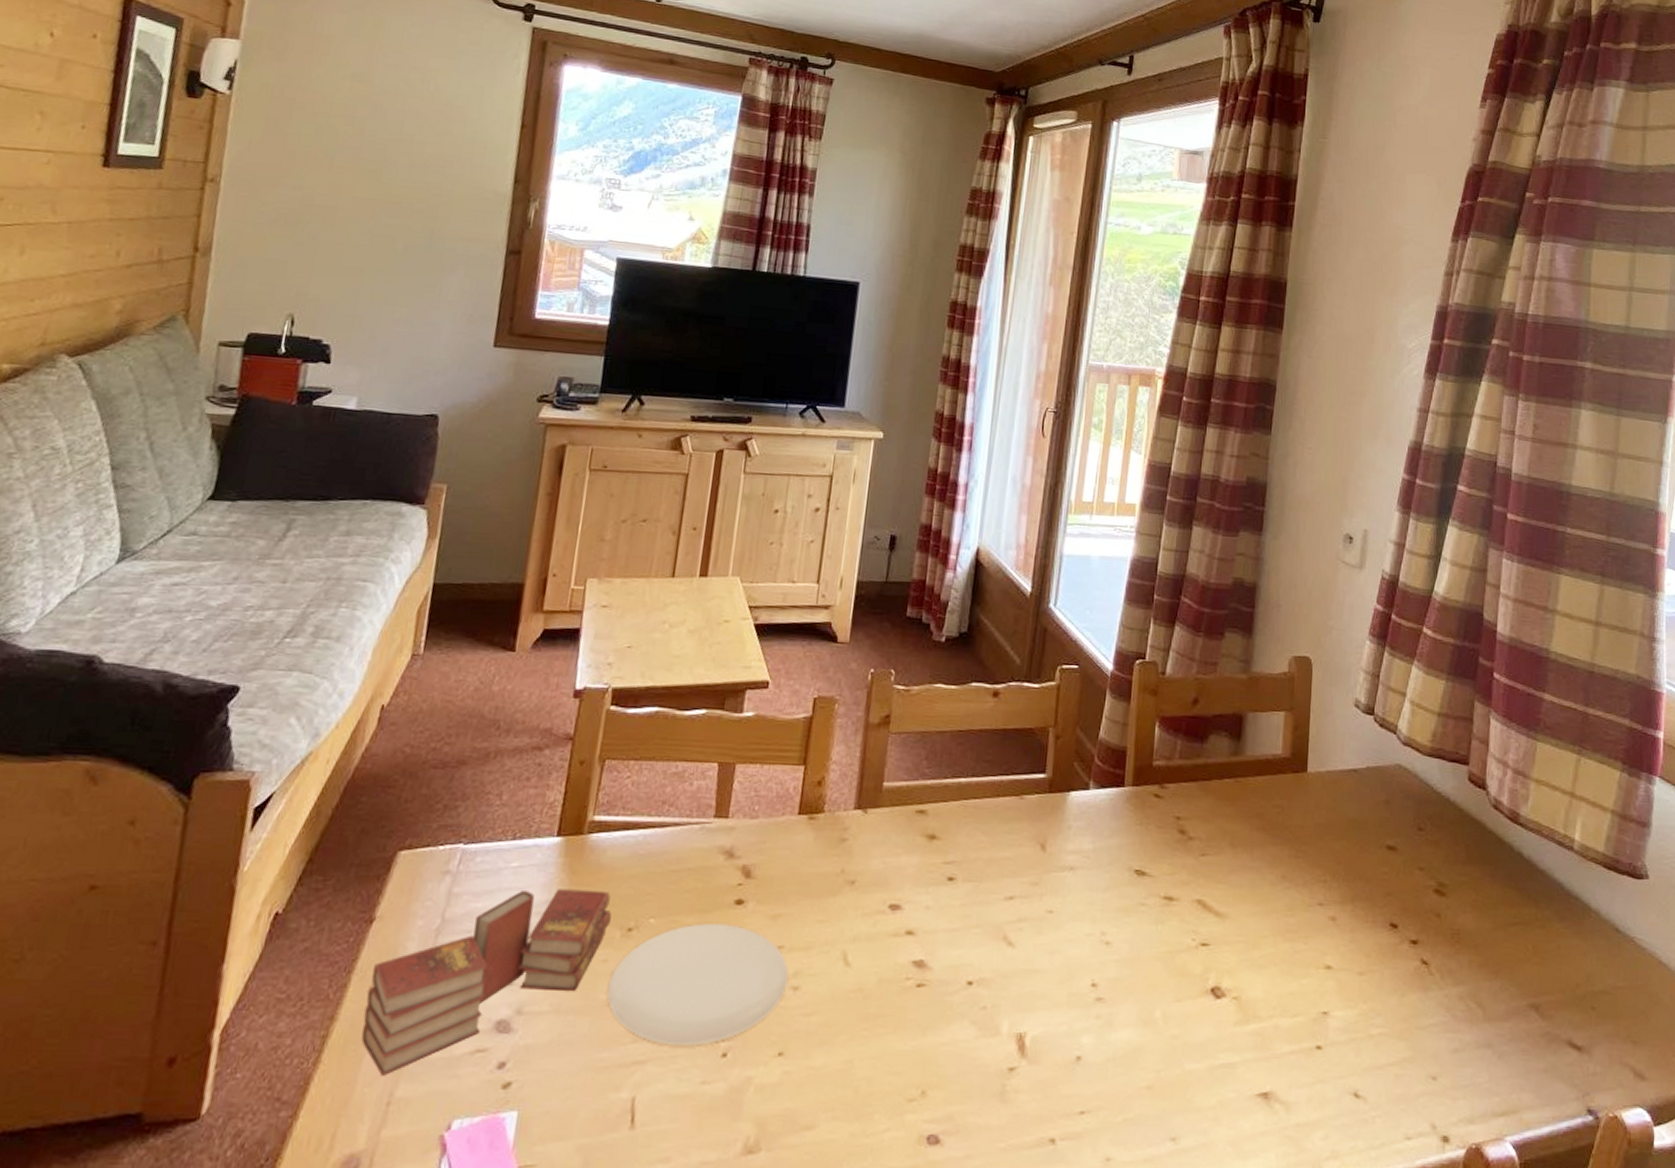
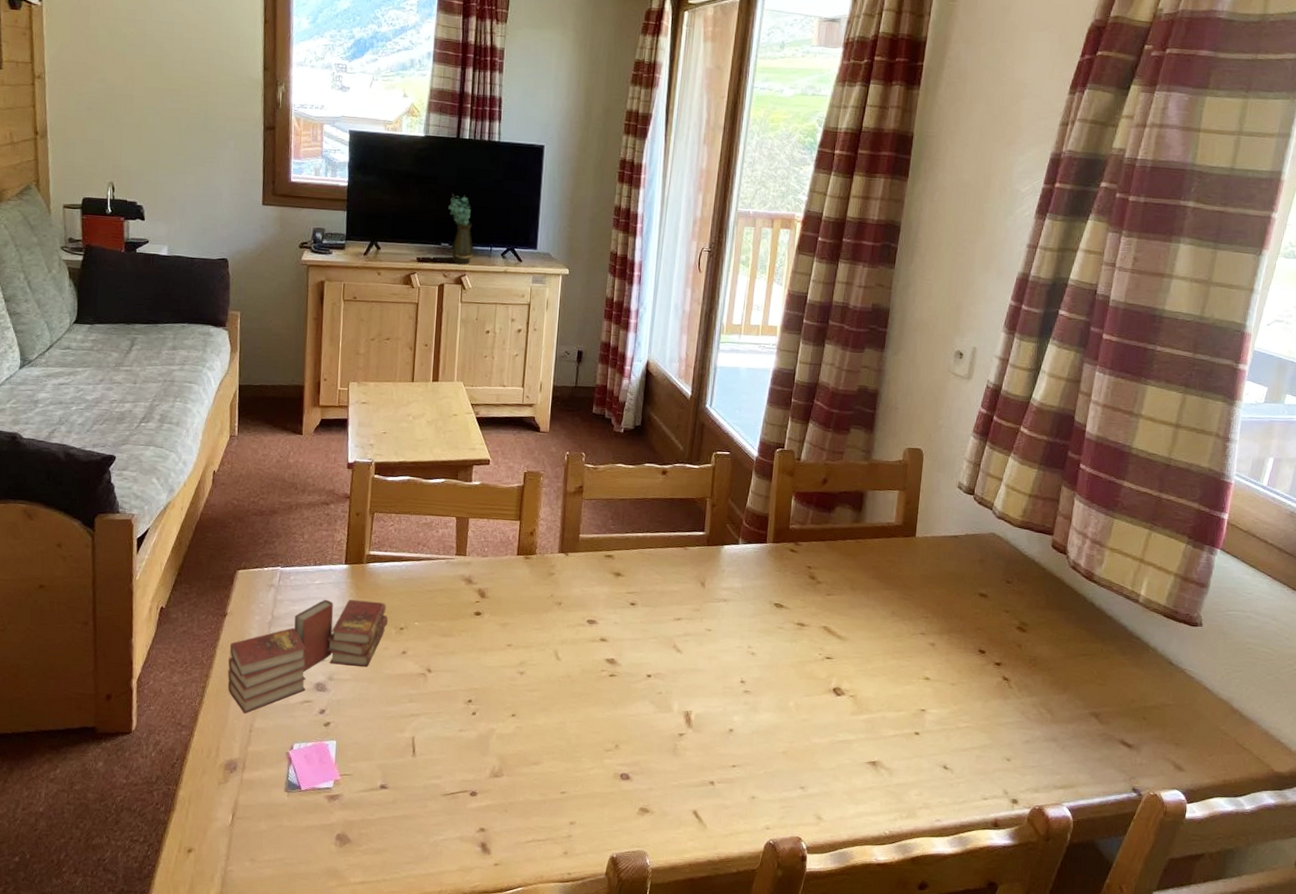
plate: present [607,923,789,1046] -> none [390,627,516,707]
vase: none [735,336,767,425] -> present [448,193,474,265]

